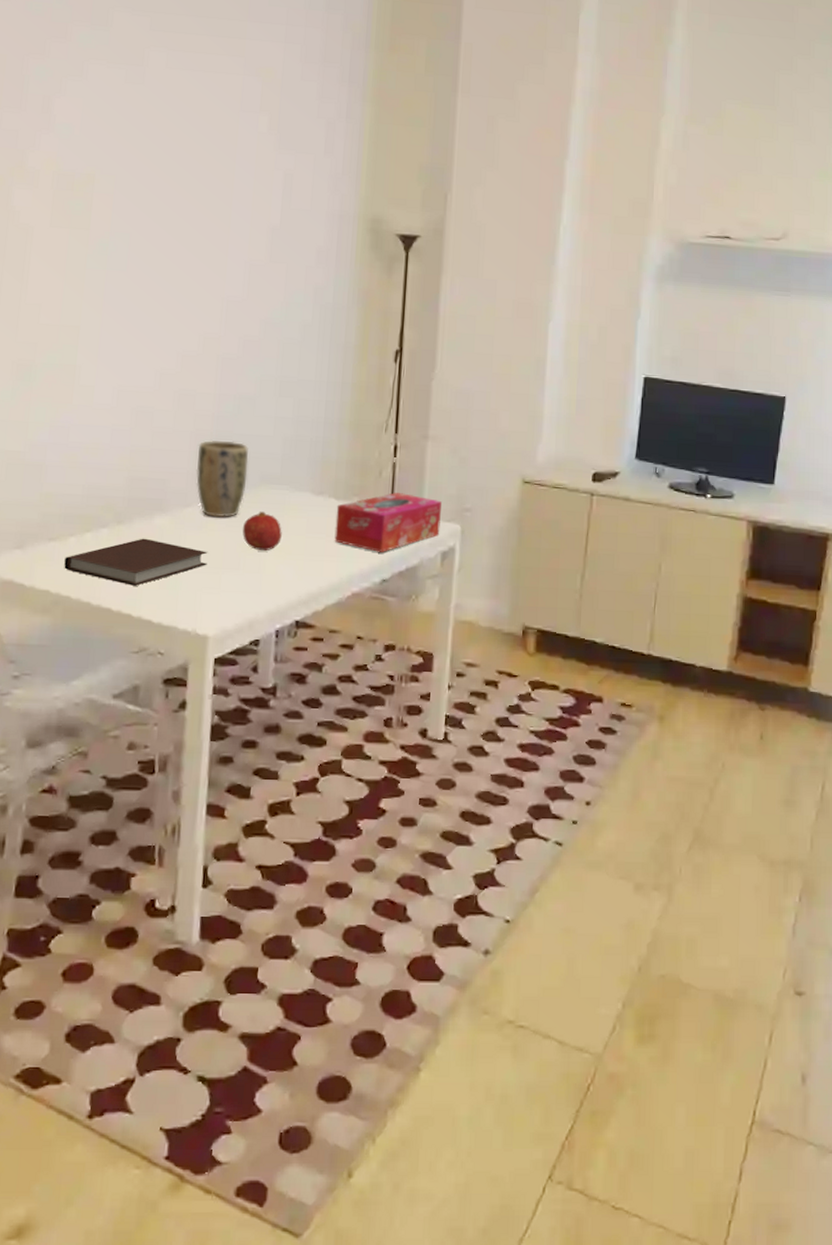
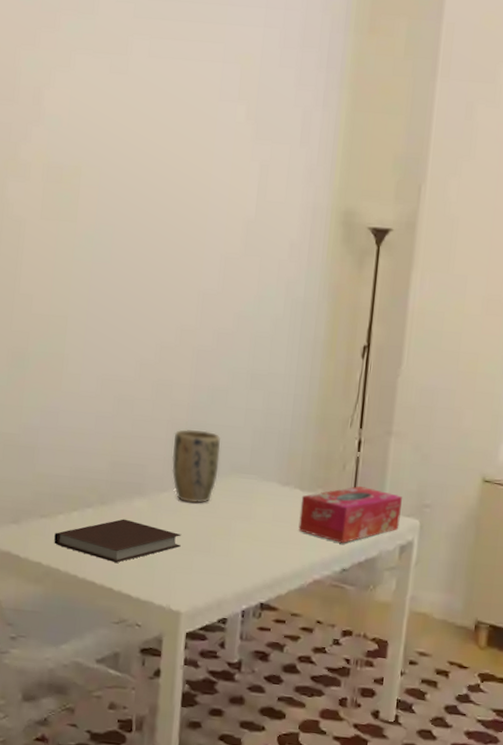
fruit: present [242,511,282,551] -> none [213,499,250,537]

